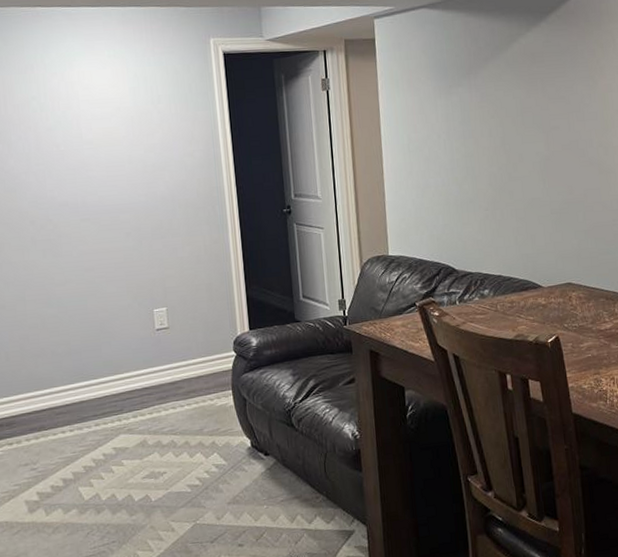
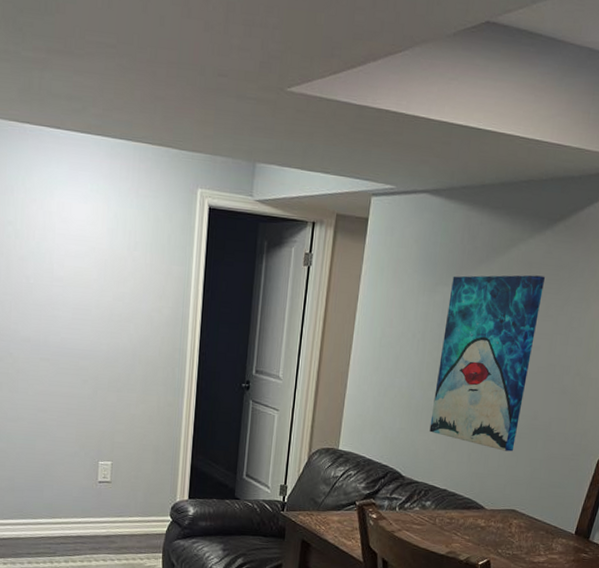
wall art: none [464,63,557,229] -> present [429,275,545,452]

